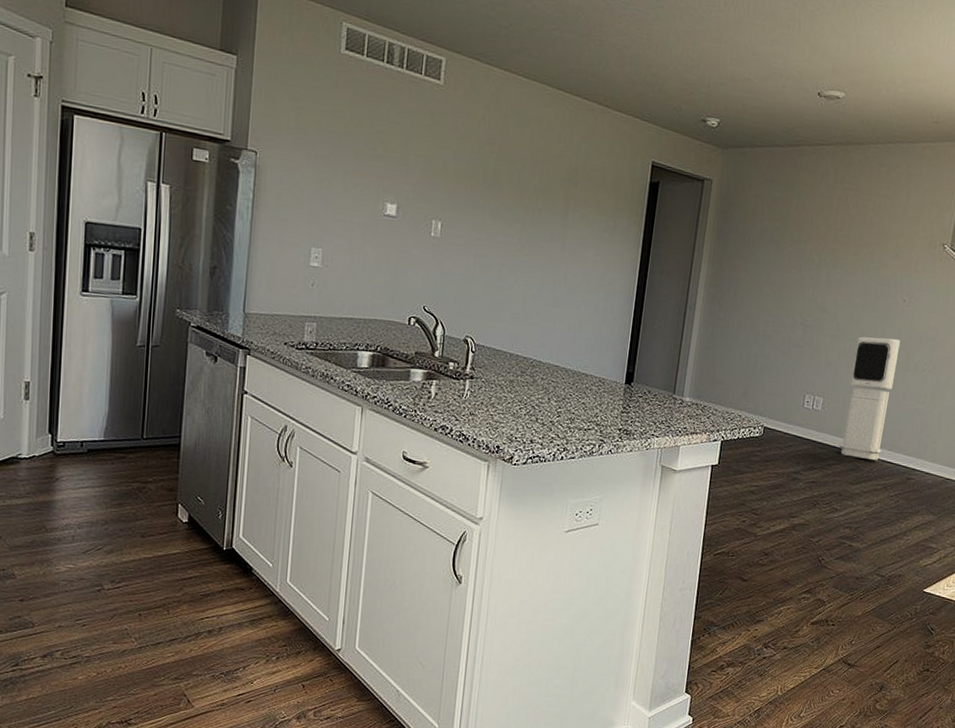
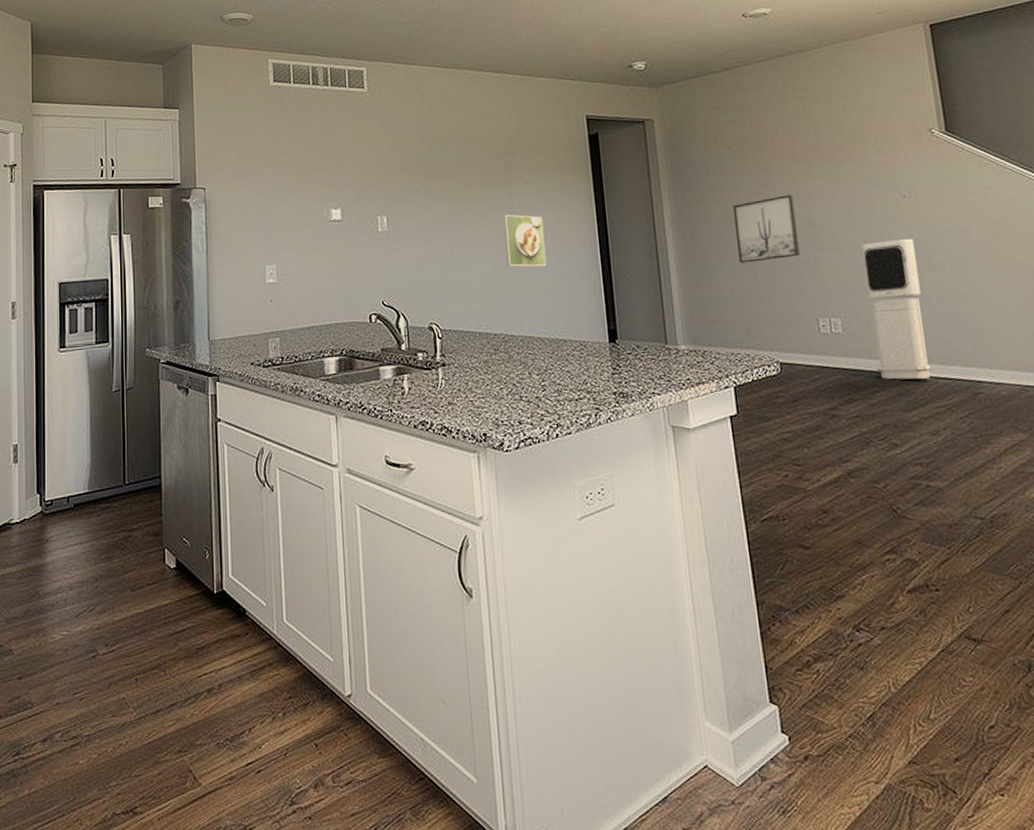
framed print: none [548,244,591,303] -> present [503,214,547,267]
wall art: none [754,278,815,337] -> present [733,195,800,263]

